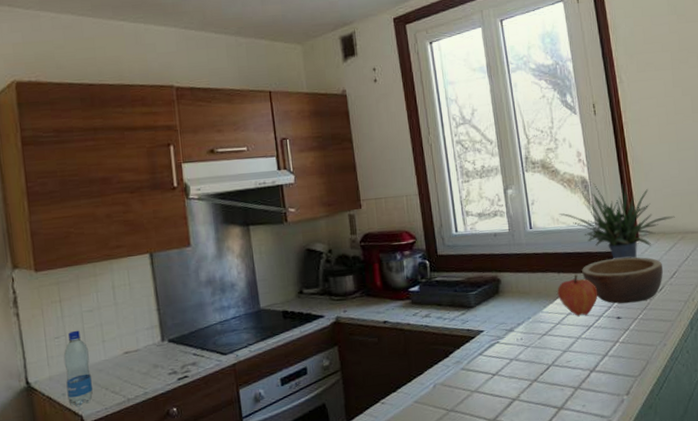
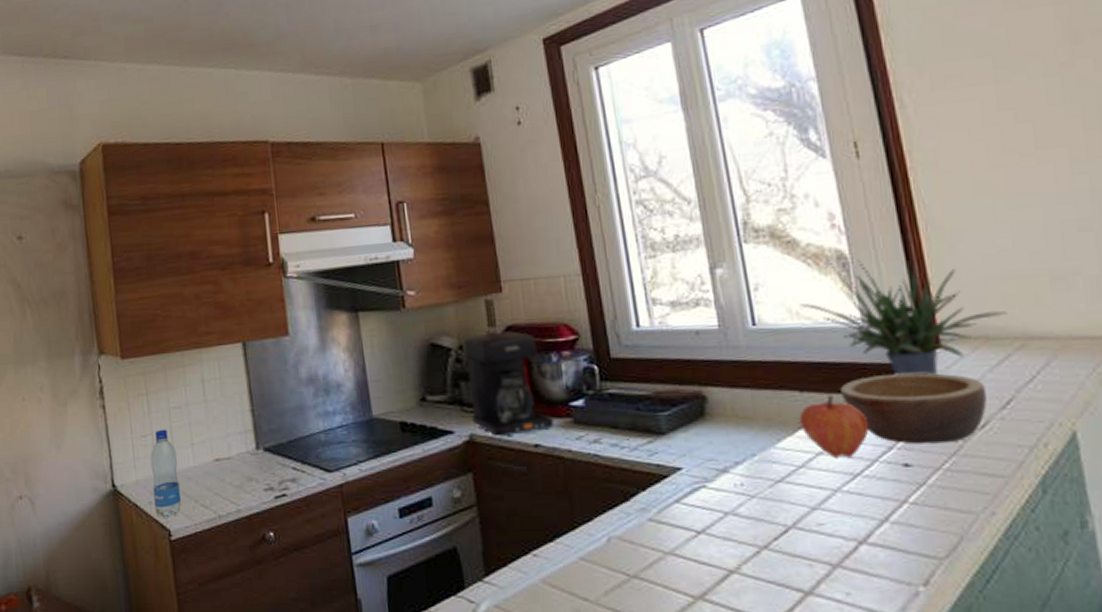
coffee maker: none [333,237,398,317] -> present [464,330,555,436]

